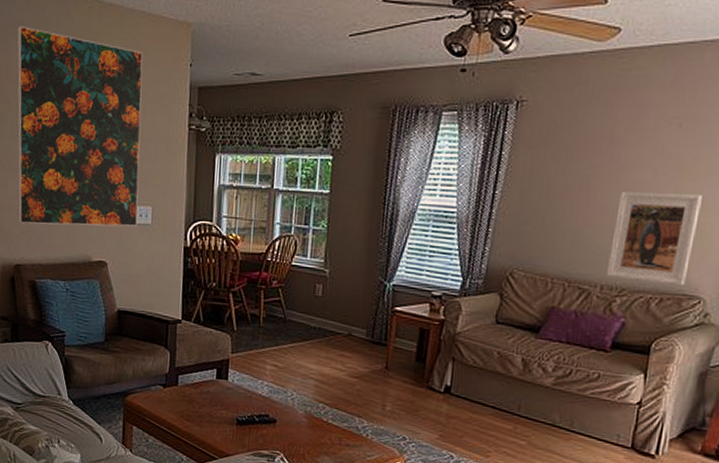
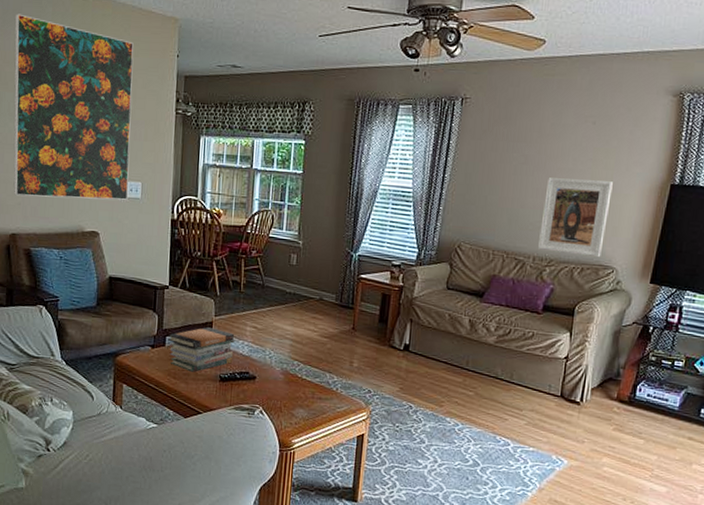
book stack: none [180,365,253,414] -> present [167,327,235,372]

